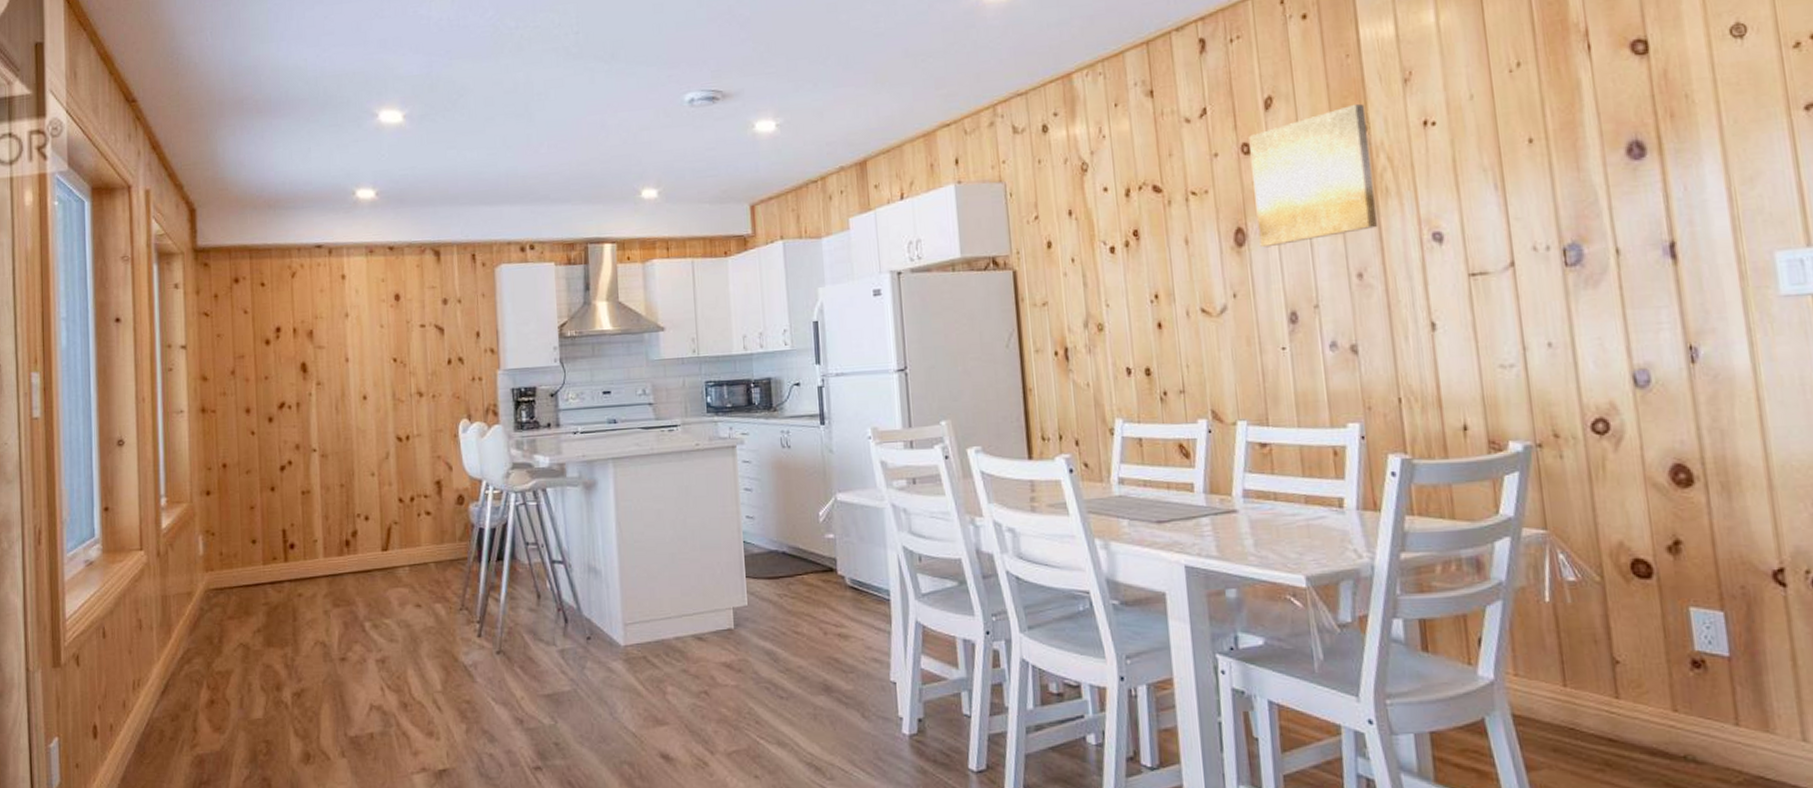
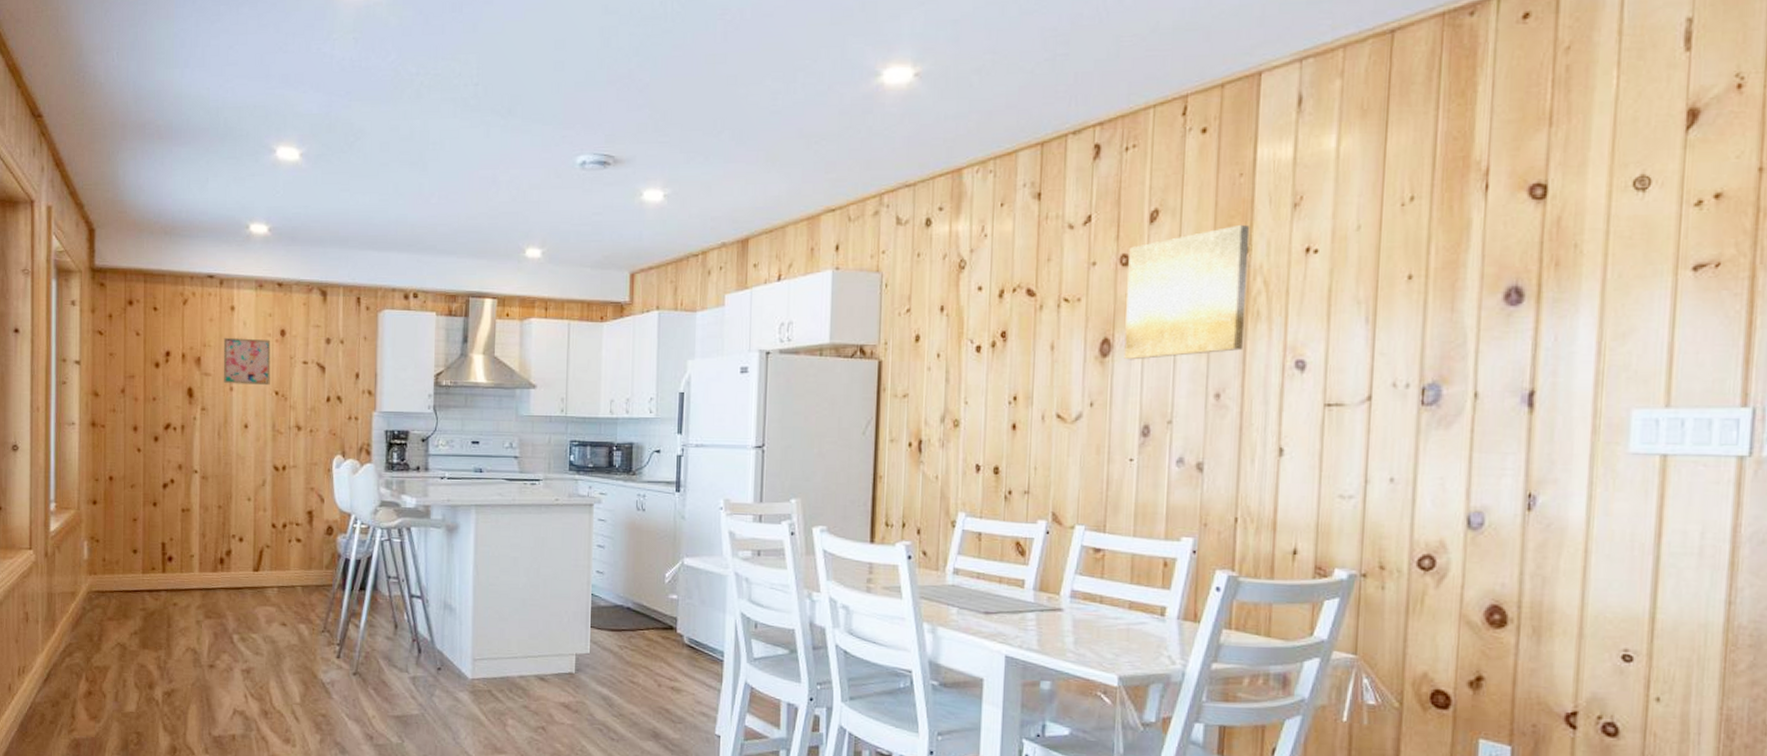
wall art: none [336,305,387,356] -> present [223,337,271,386]

